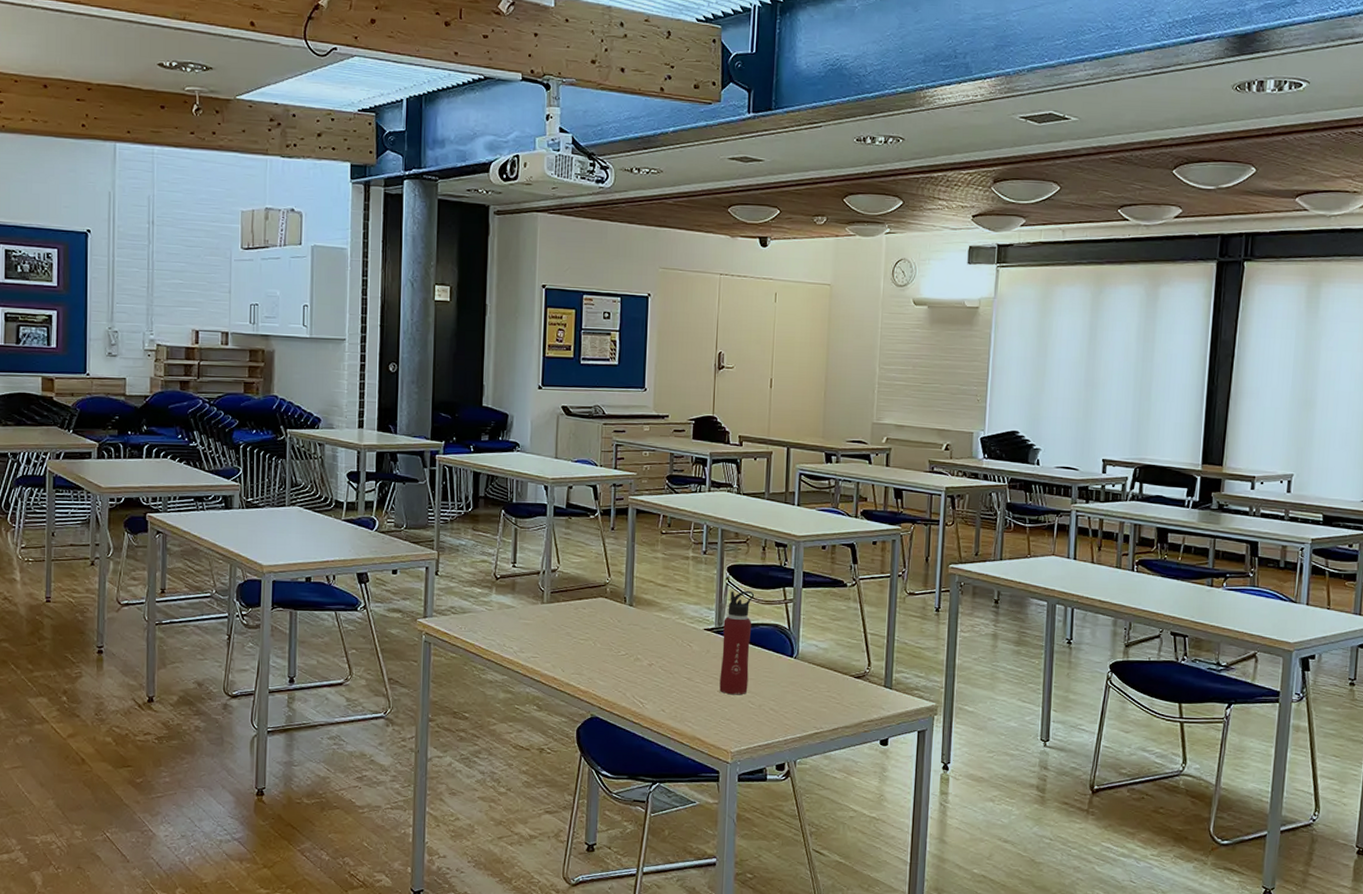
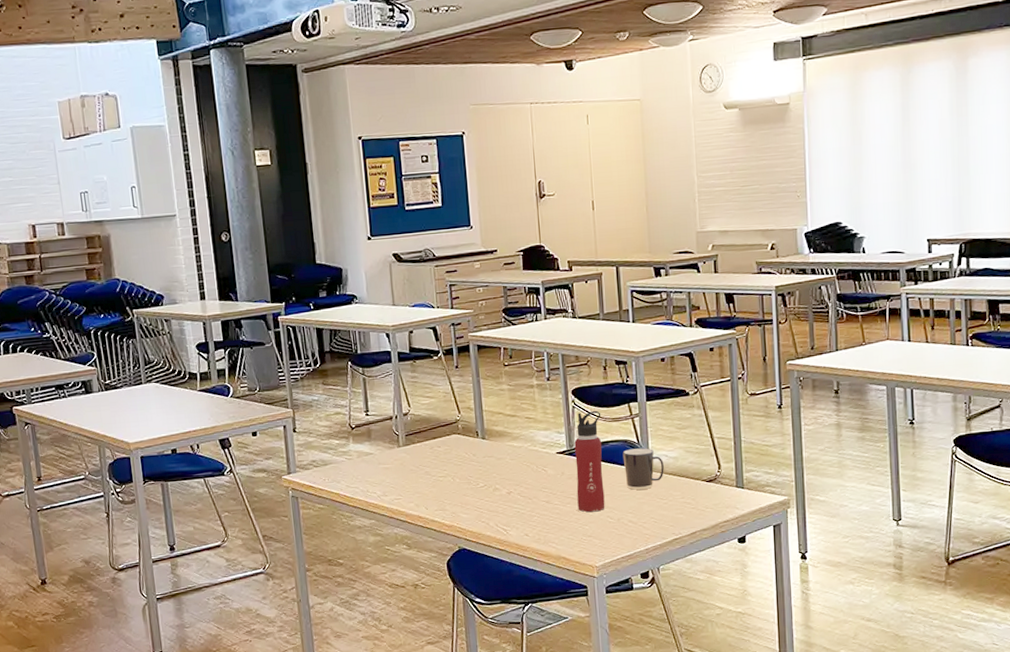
mug: none [771,634,813,678] -> present [622,448,664,490]

